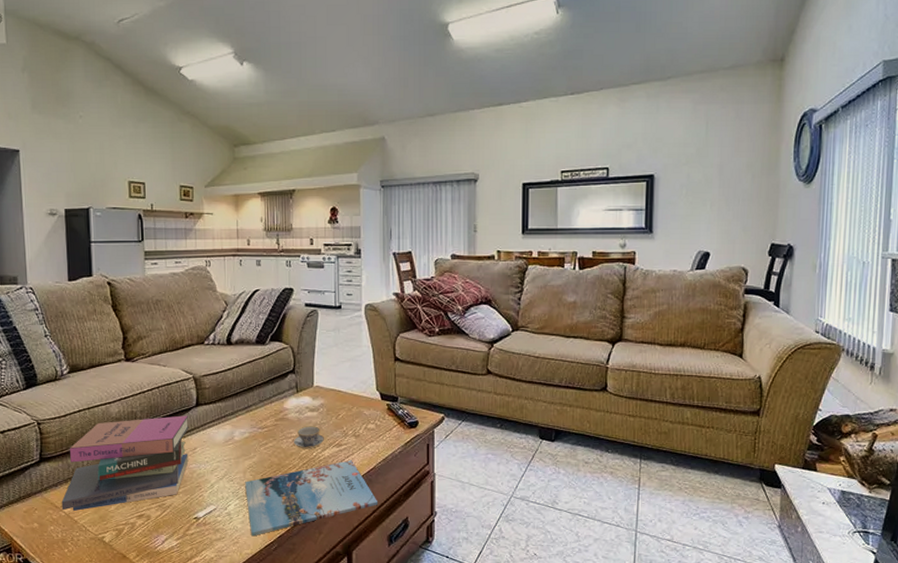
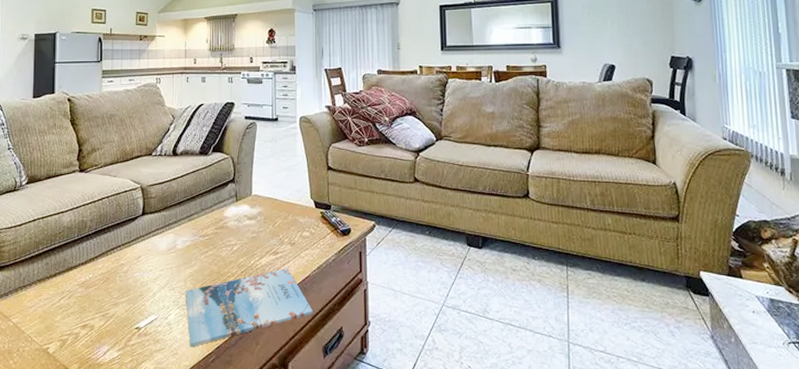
books: present [61,415,190,511] -> none [10,224,135,321]
teacup: present [293,426,324,448] -> none [232,234,261,256]

